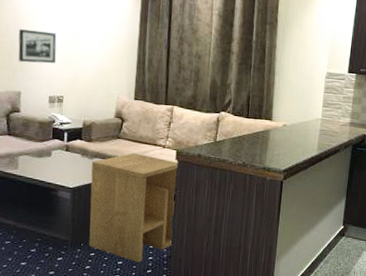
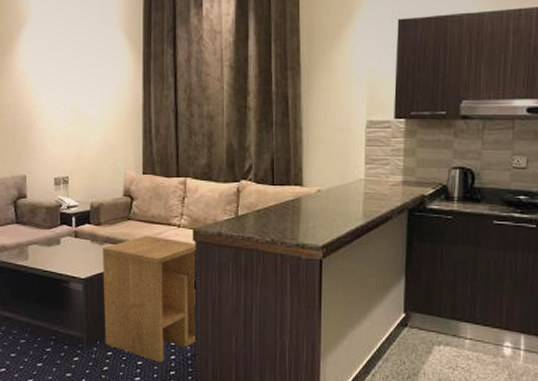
picture frame: present [18,29,57,64] -> none [21,108,59,144]

